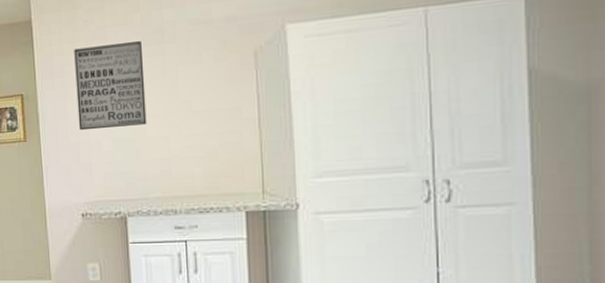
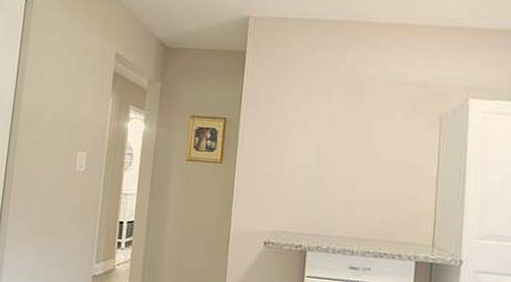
wall art: present [74,41,147,131] -> none [274,85,343,166]

